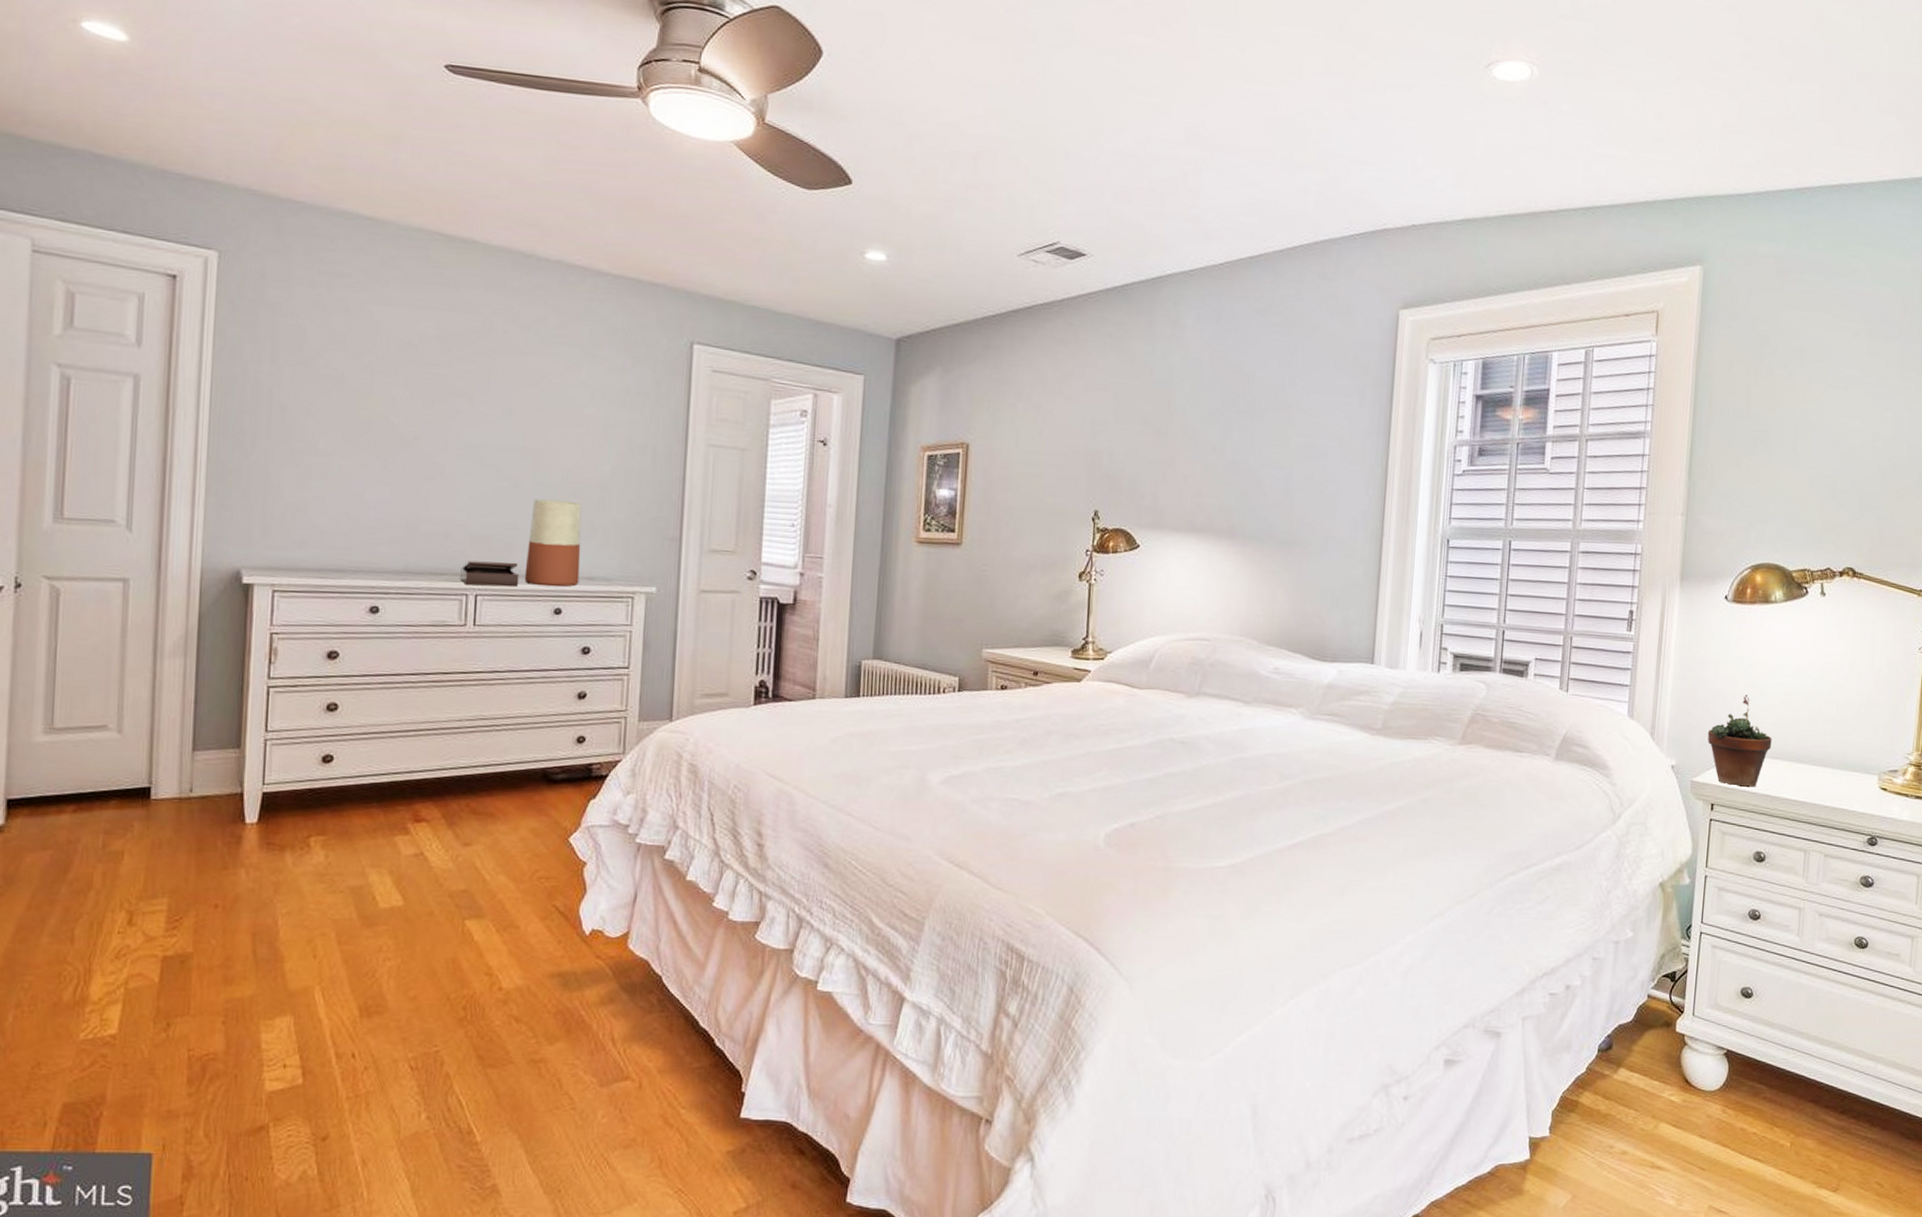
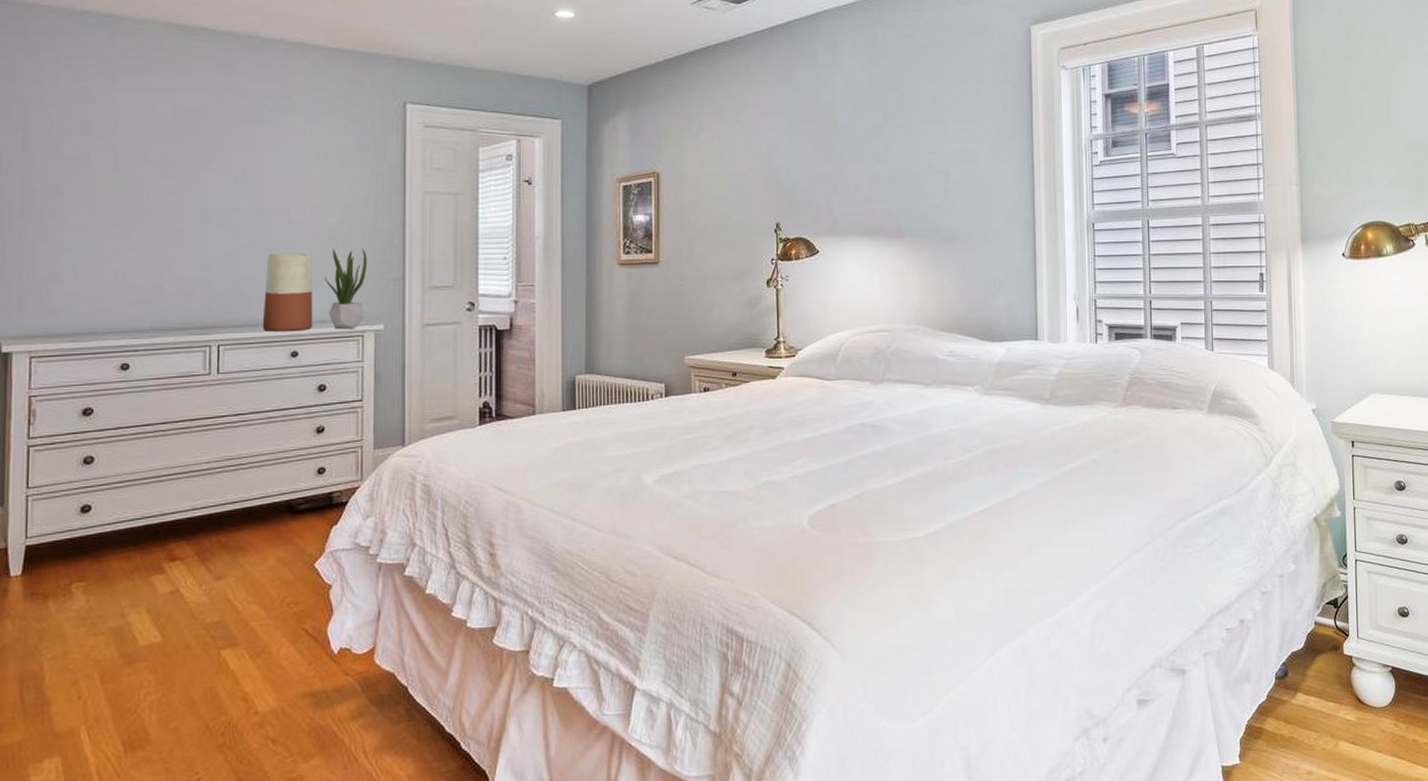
jewelry box: present [460,561,520,588] -> none [203,314,258,338]
potted plant: none [593,499,642,590] -> present [324,248,367,330]
succulent plant: present [1707,694,1772,787] -> none [1341,339,1399,424]

